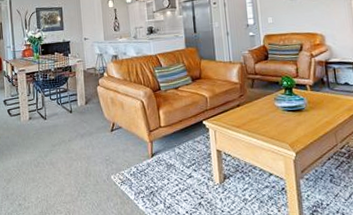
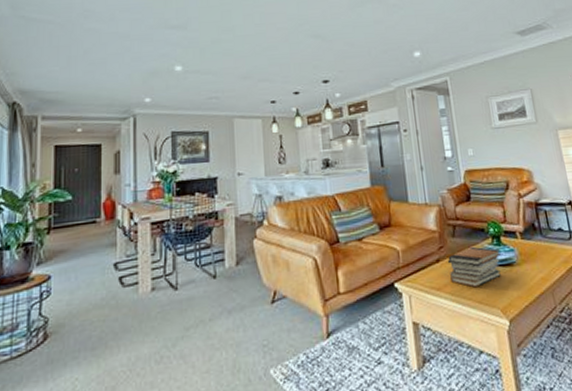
book stack: none [246,95,292,127] -> present [447,246,501,288]

